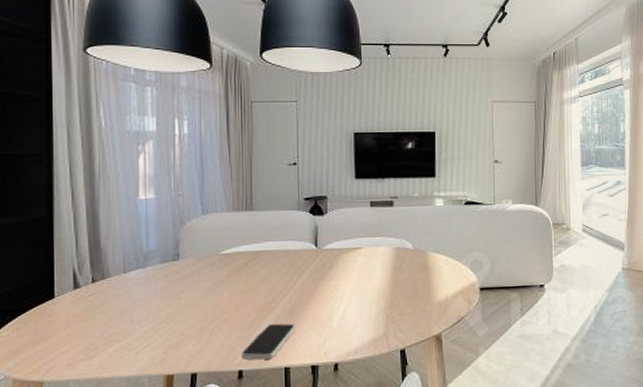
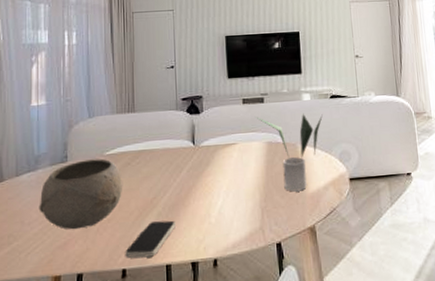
bowl: none [149,258,240,330] -> present [39,158,123,230]
origami bird: none [385,219,456,266] -> present [257,113,323,158]
cup: none [410,264,435,300] -> present [282,157,307,192]

